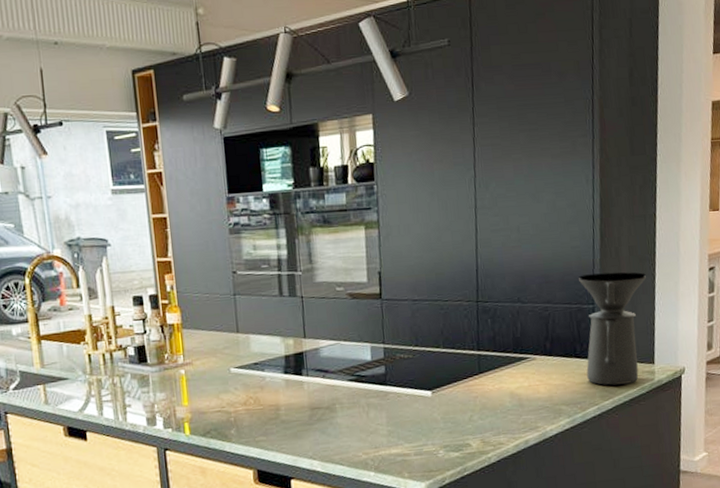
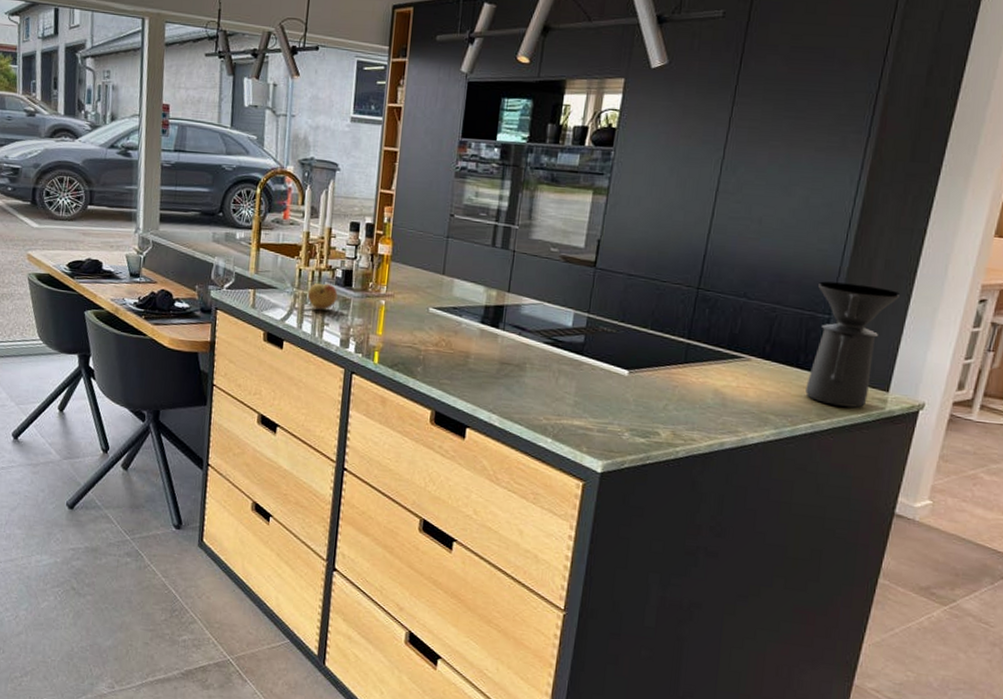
fruit: none [102,363,135,392] -> present [307,283,338,310]

